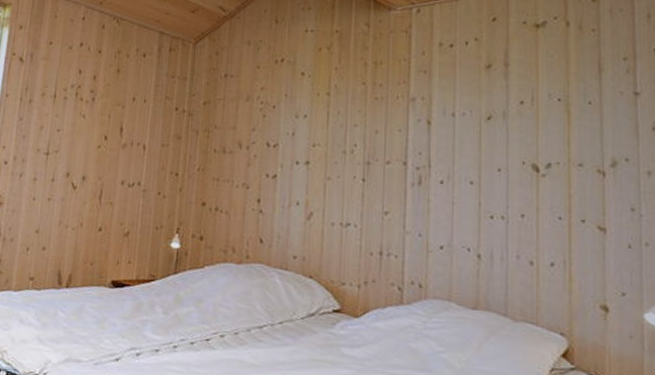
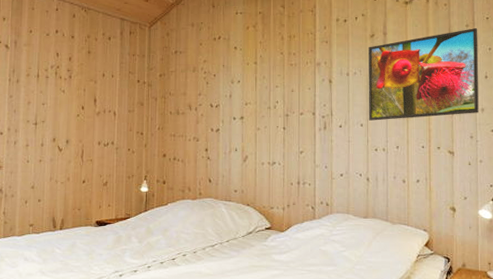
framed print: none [481,62,644,179] -> present [368,28,479,121]

